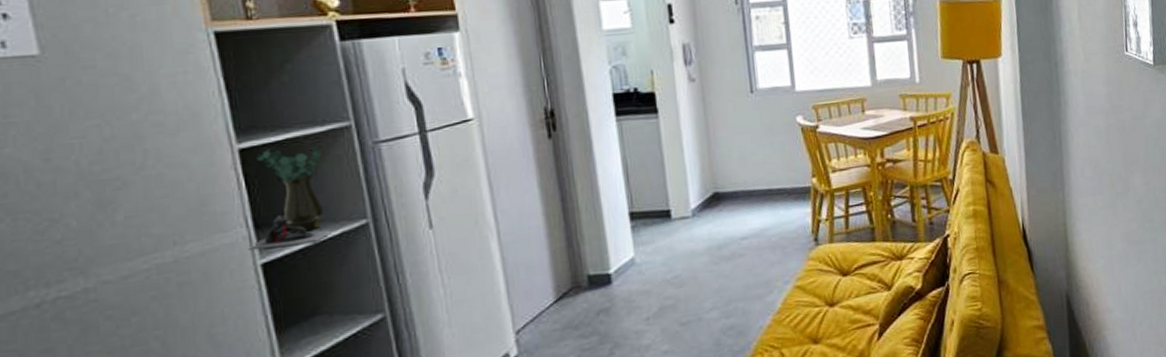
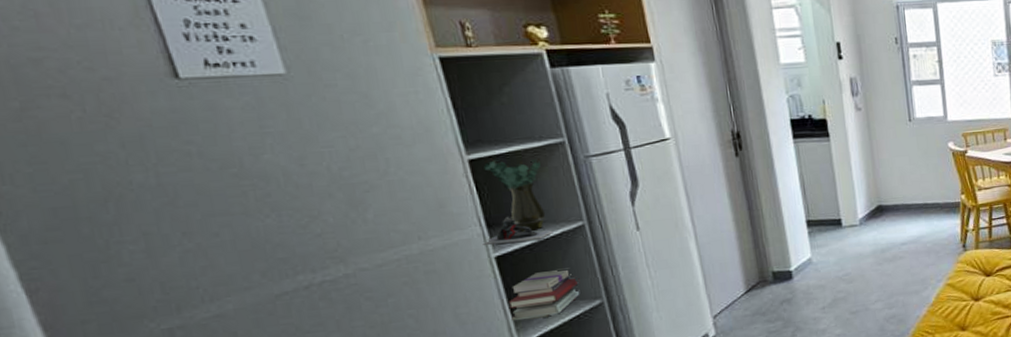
books: none [274,279,360,342] -> present [509,270,580,321]

